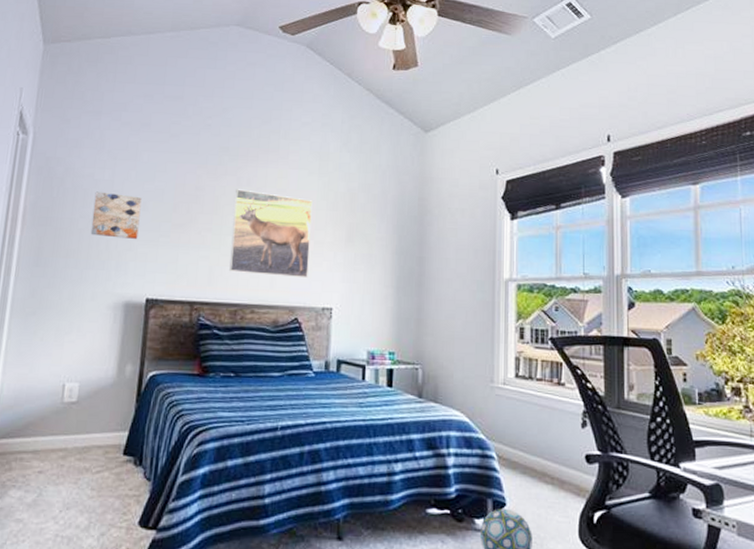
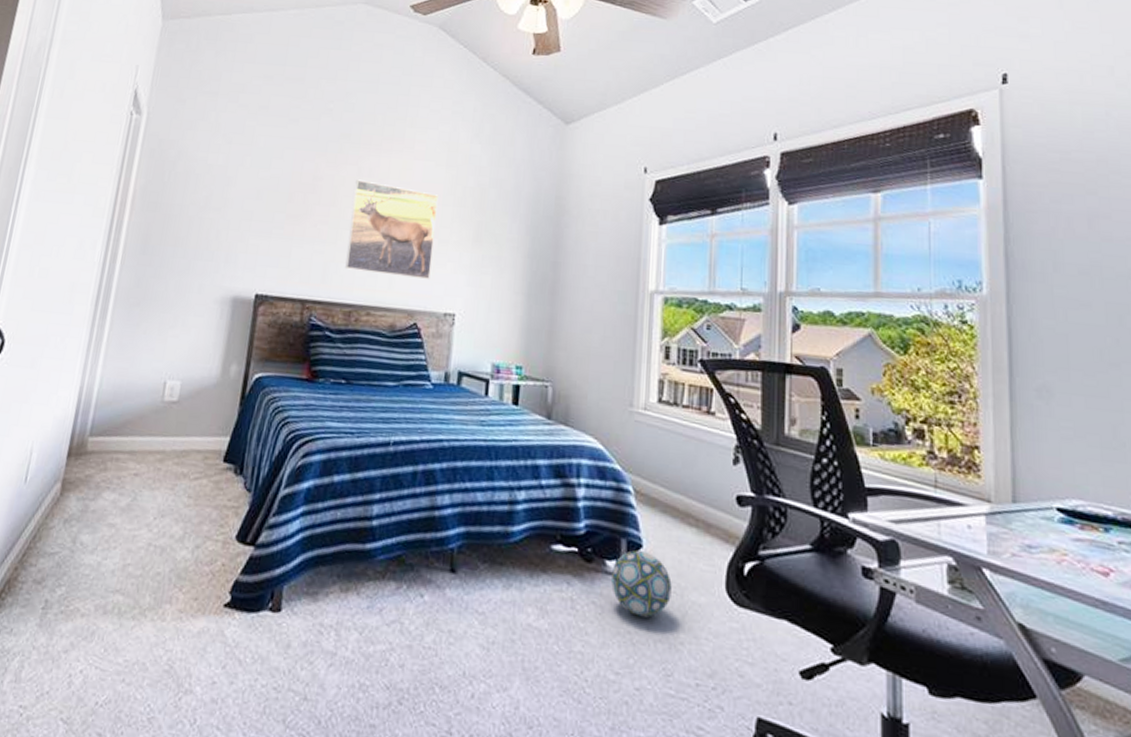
wall art: present [90,191,142,239] -> none [200,177,256,230]

